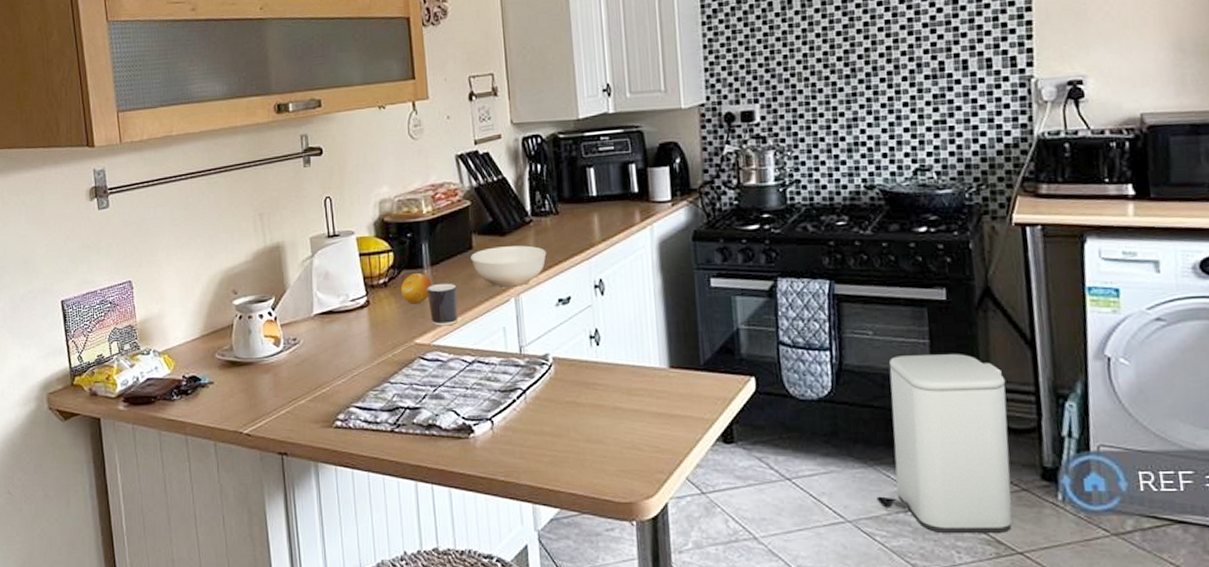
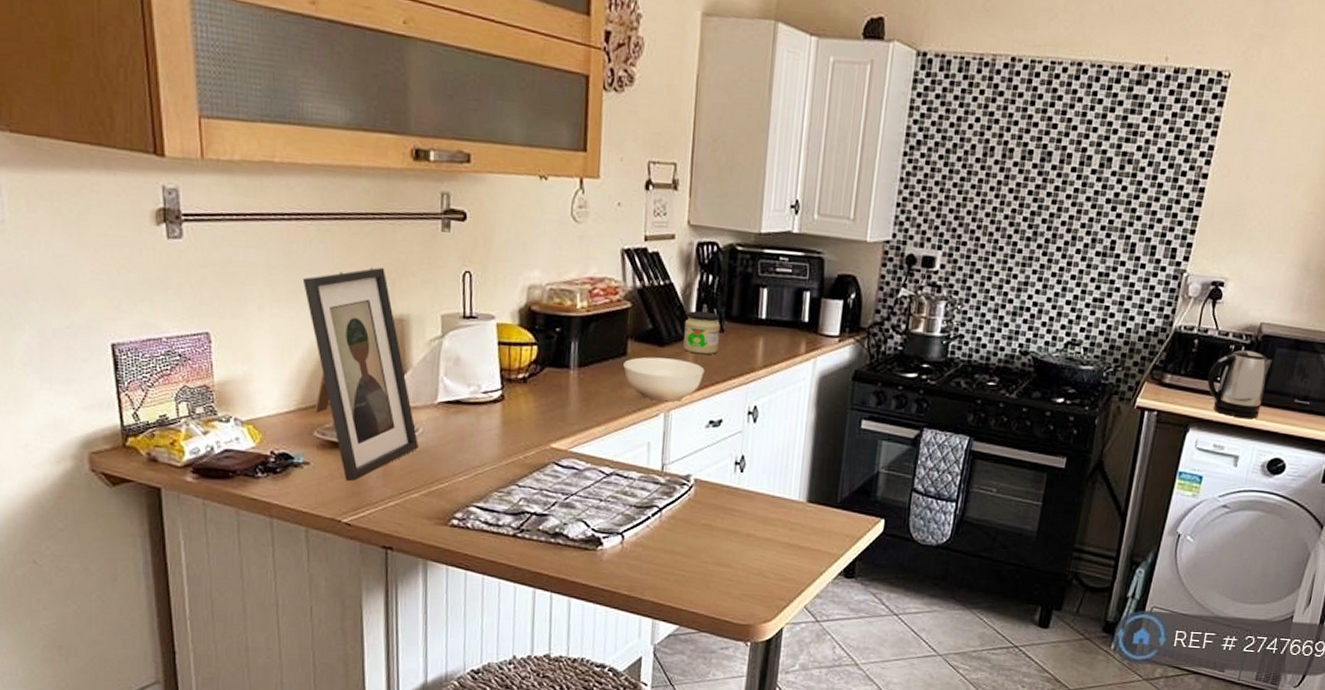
picture frame: none [198,205,301,396] -> present [302,267,418,482]
fruit: present [400,273,433,304] -> none [541,372,578,406]
mug: present [426,283,459,326] -> none [570,387,605,434]
jar: none [522,197,556,238] -> present [683,310,720,355]
pedal bin: present [877,354,1013,533] -> none [967,513,1095,673]
kettle: none [1092,144,1171,219] -> present [1207,350,1273,419]

